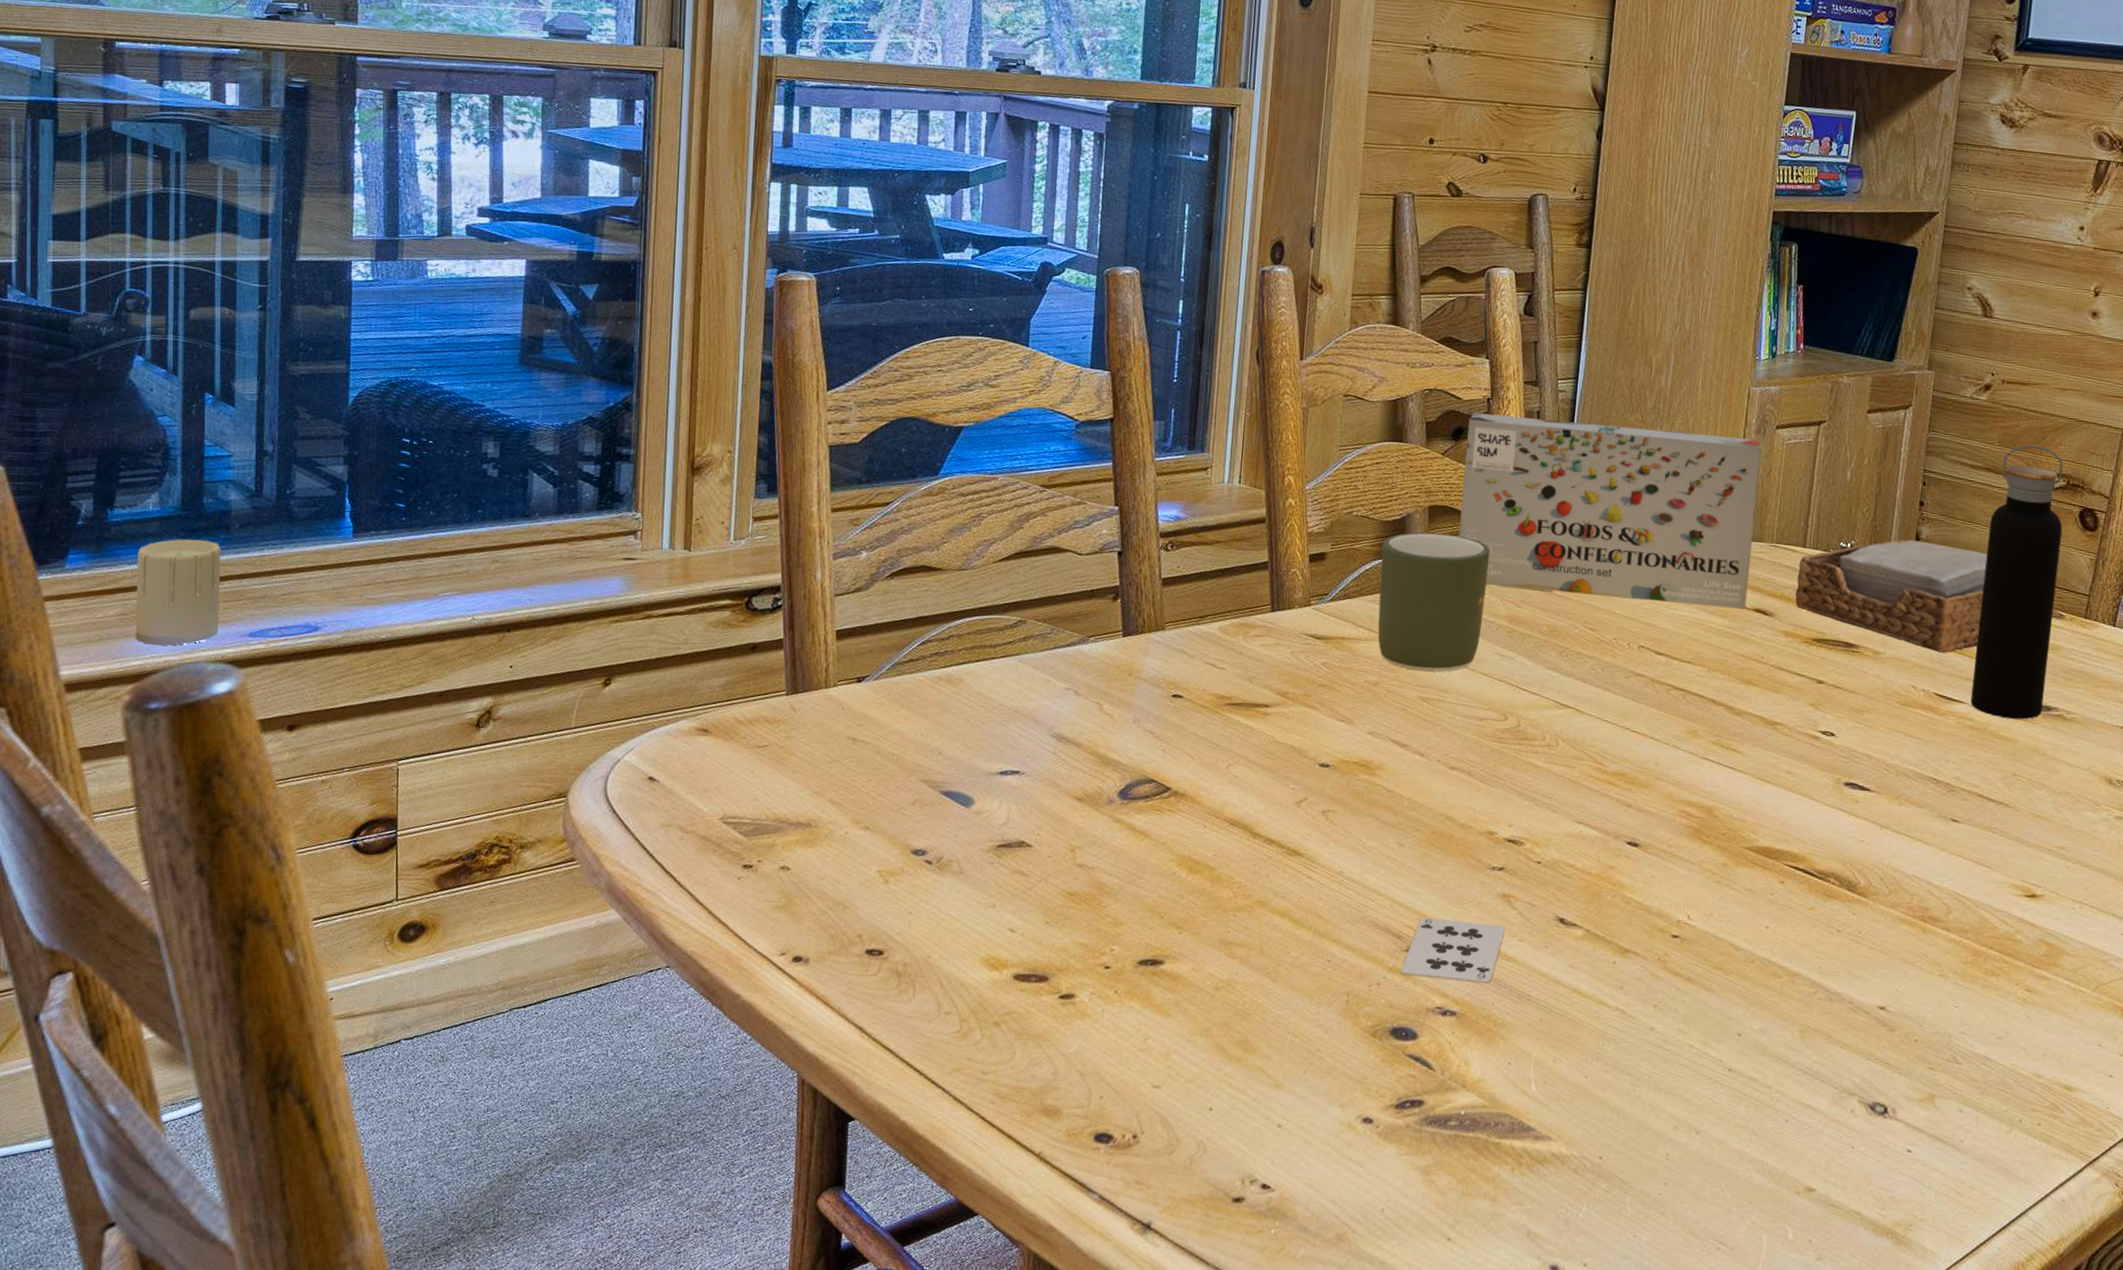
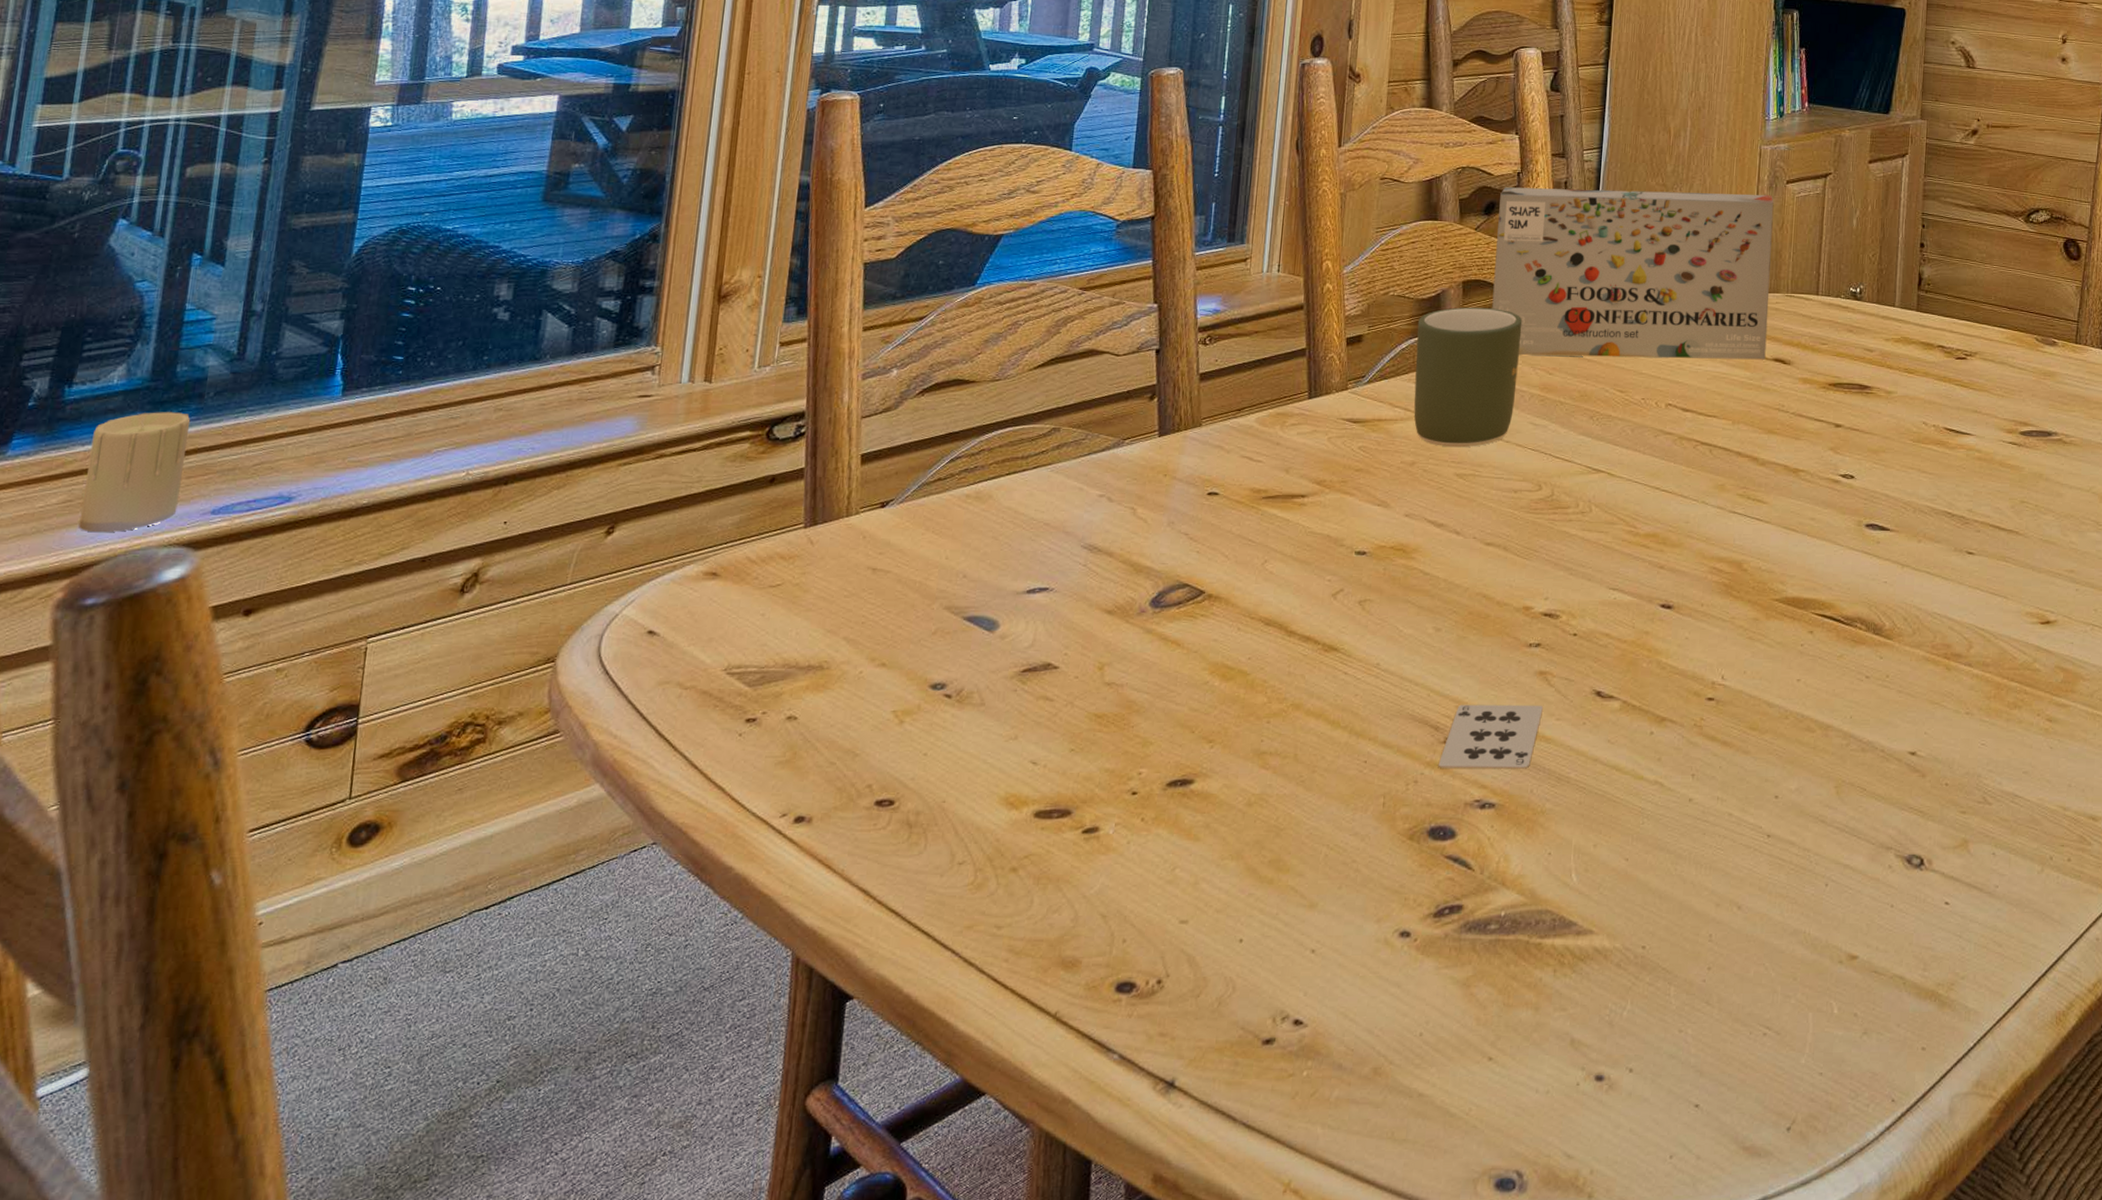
napkin holder: present [1795,539,1988,653] -> none [1811,280,1985,388]
water bottle: present [1970,444,2063,720] -> none [1977,183,2050,447]

